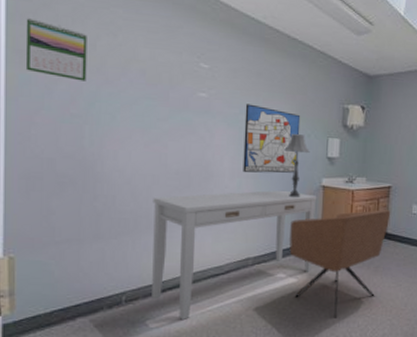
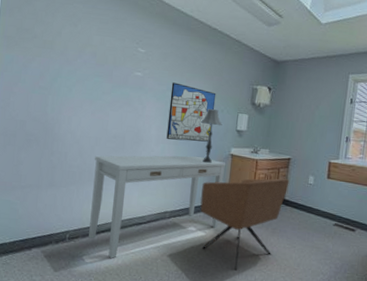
calendar: present [25,17,87,81] -> none [10,11,56,61]

